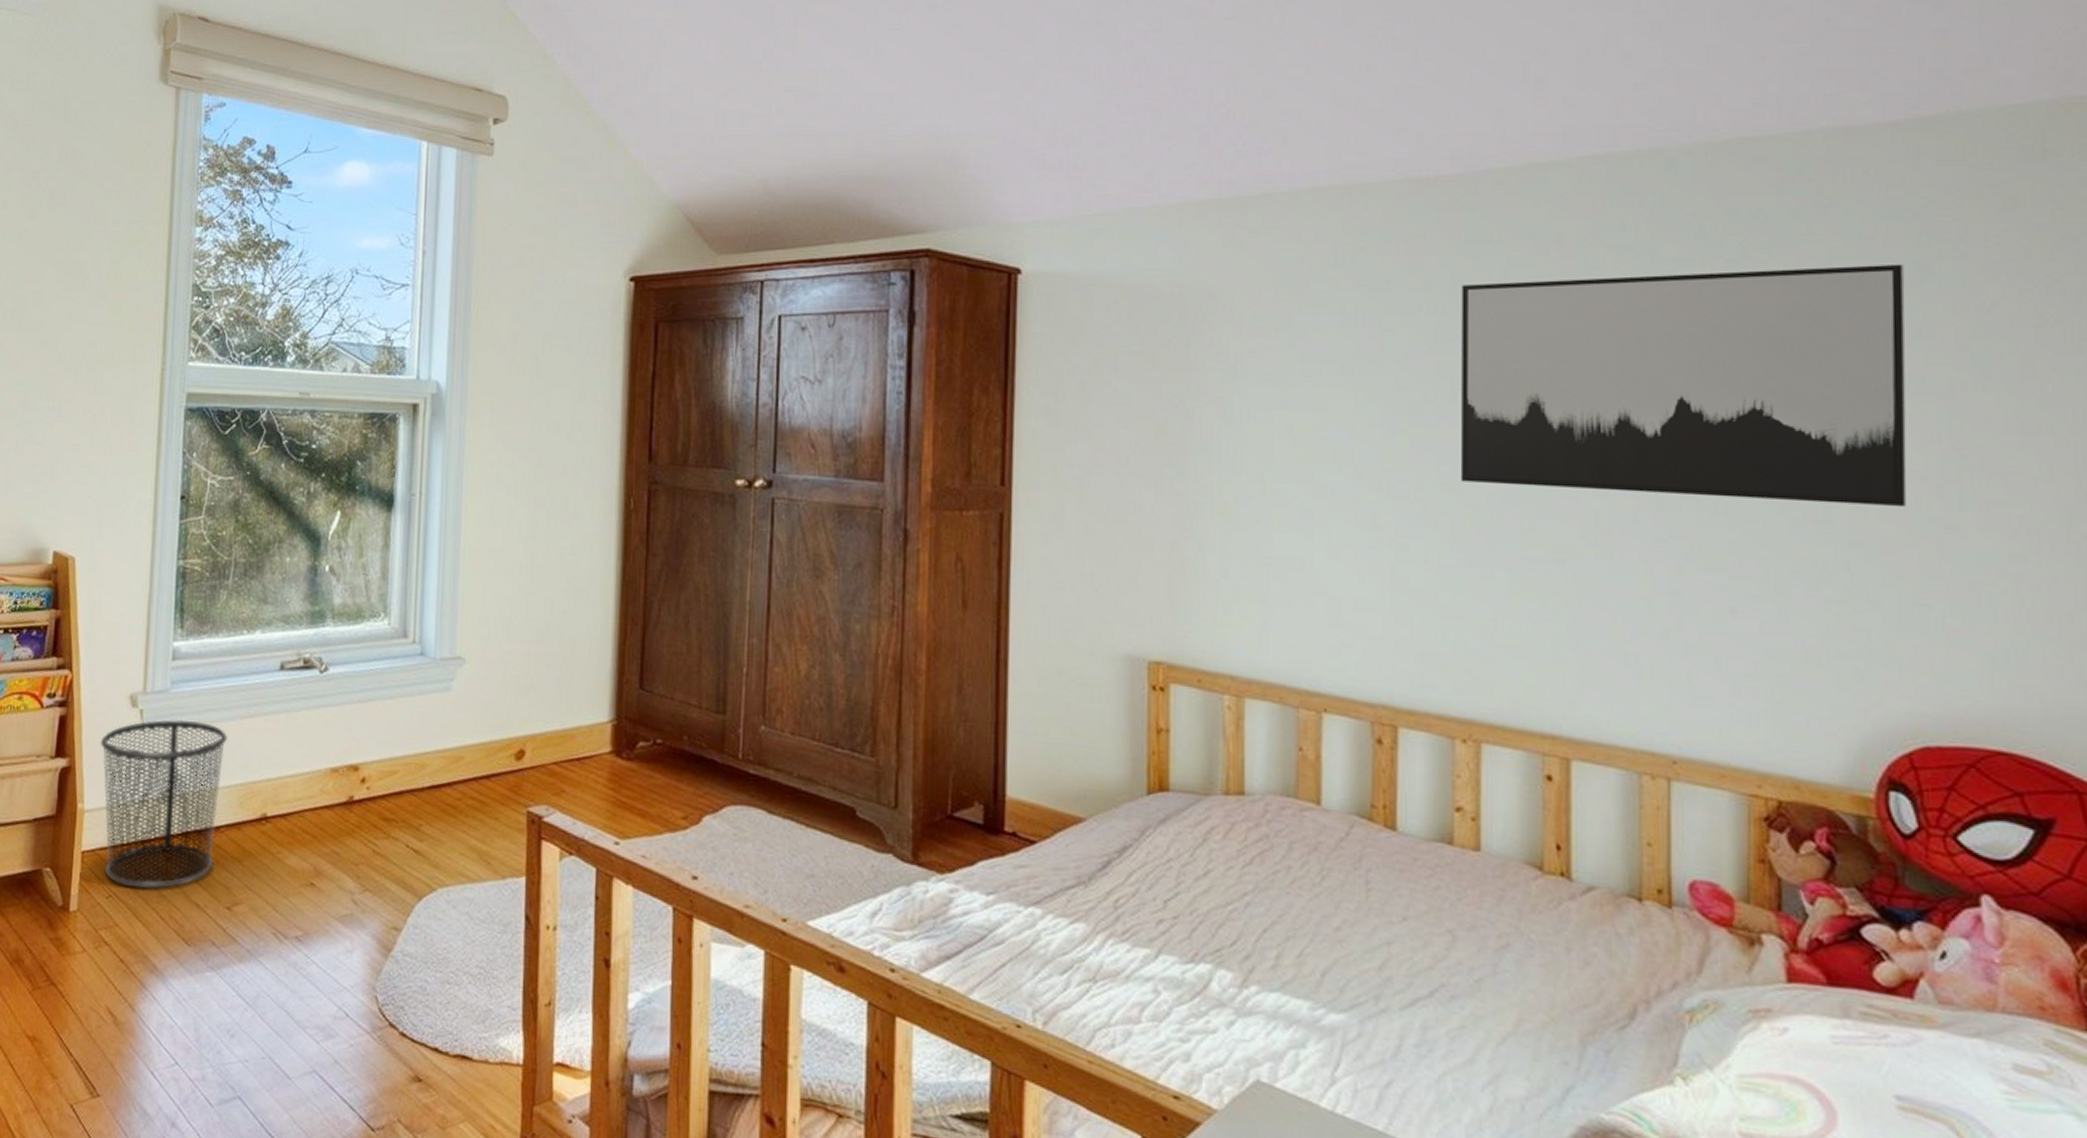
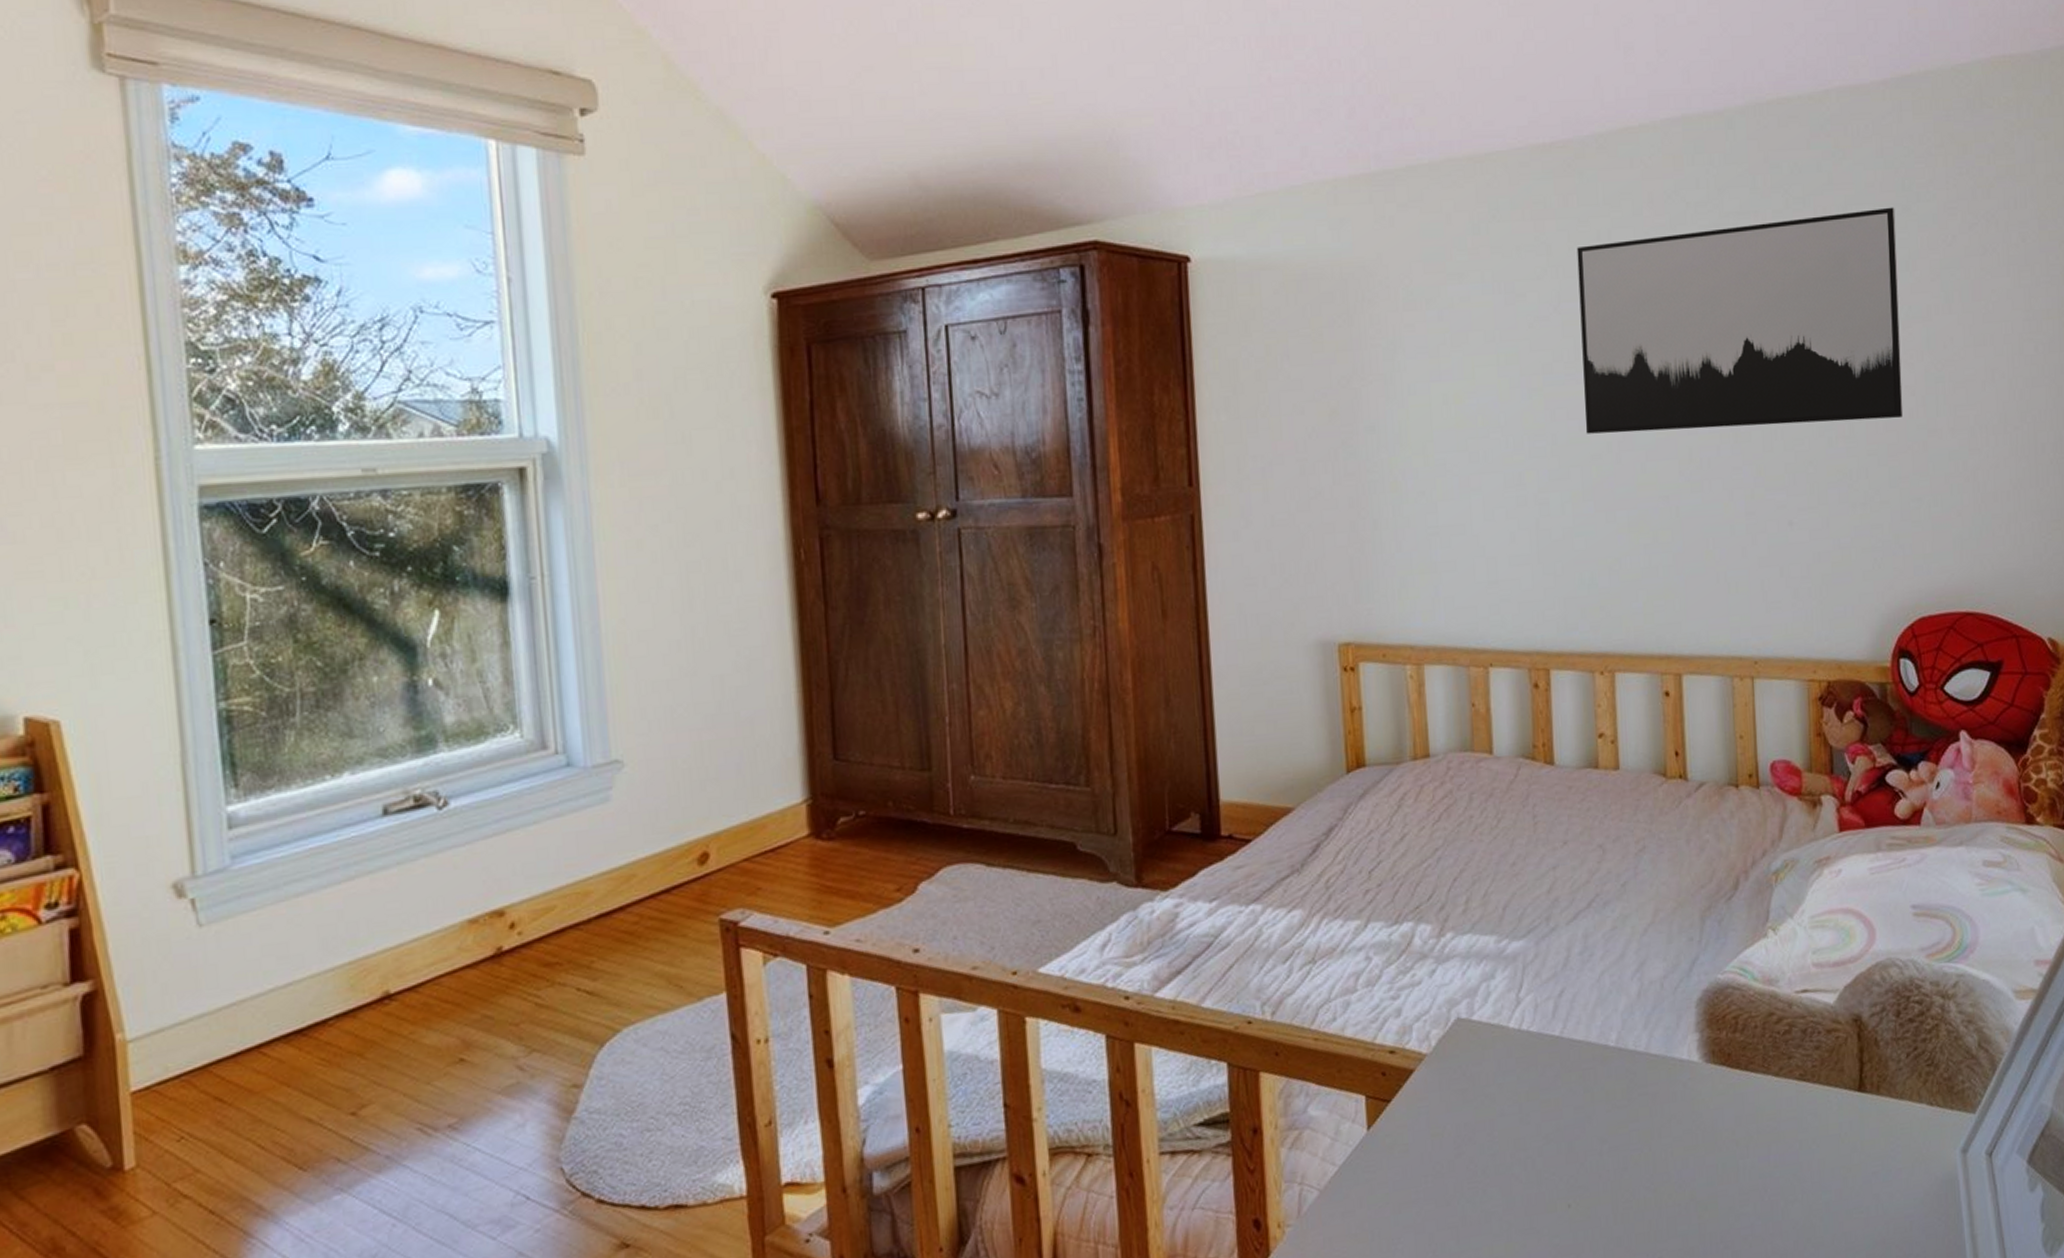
waste bin: present [100,719,228,890] -> none [136,898,324,1121]

